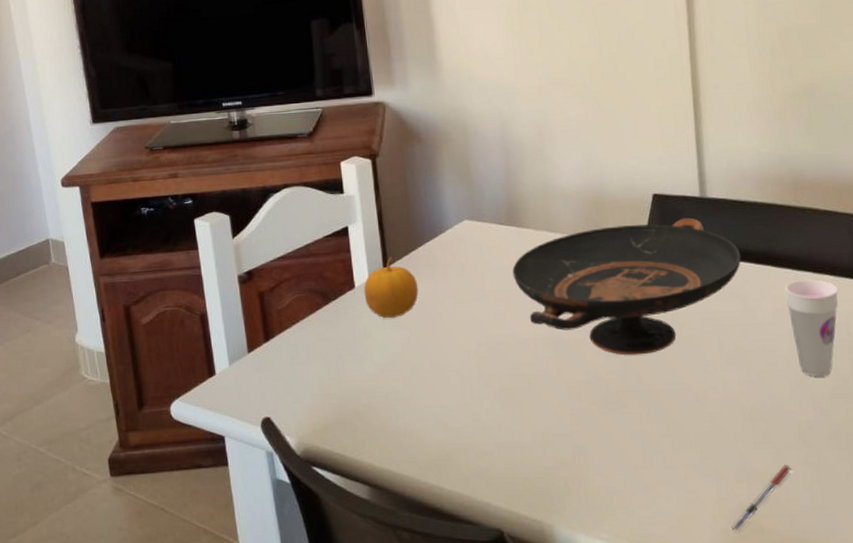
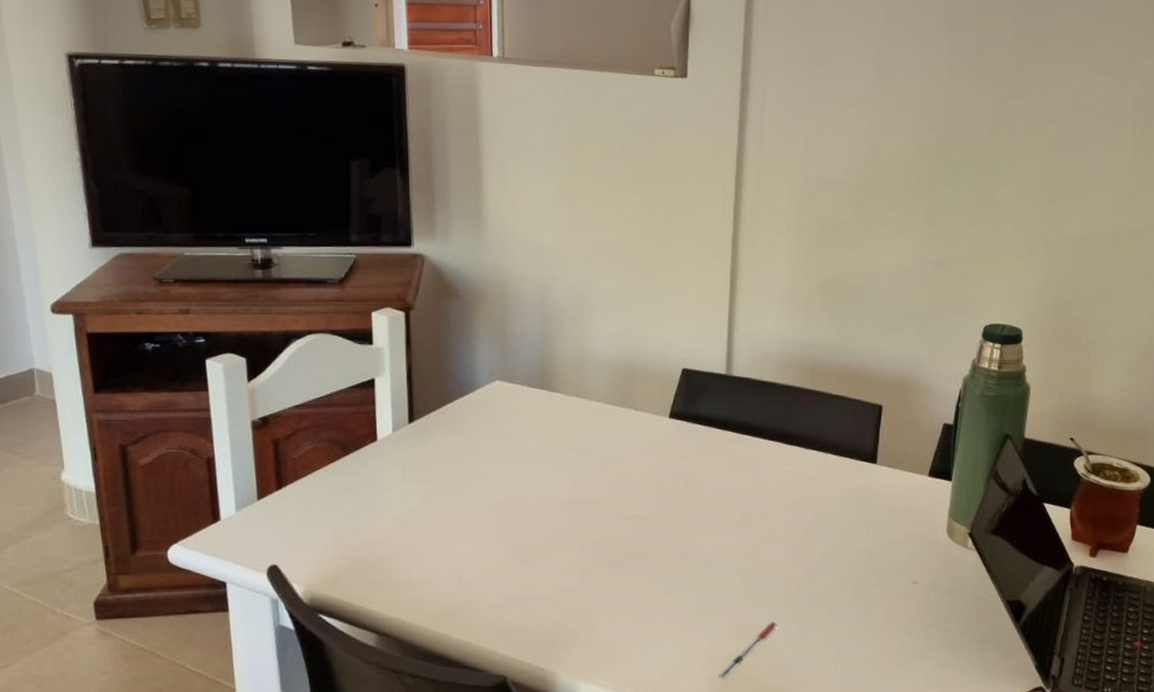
fruit: present [364,256,419,319] -> none [386,411,443,473]
decorative bowl: present [512,218,742,356] -> none [539,393,757,519]
cup: present [784,279,839,376] -> none [791,457,839,544]

